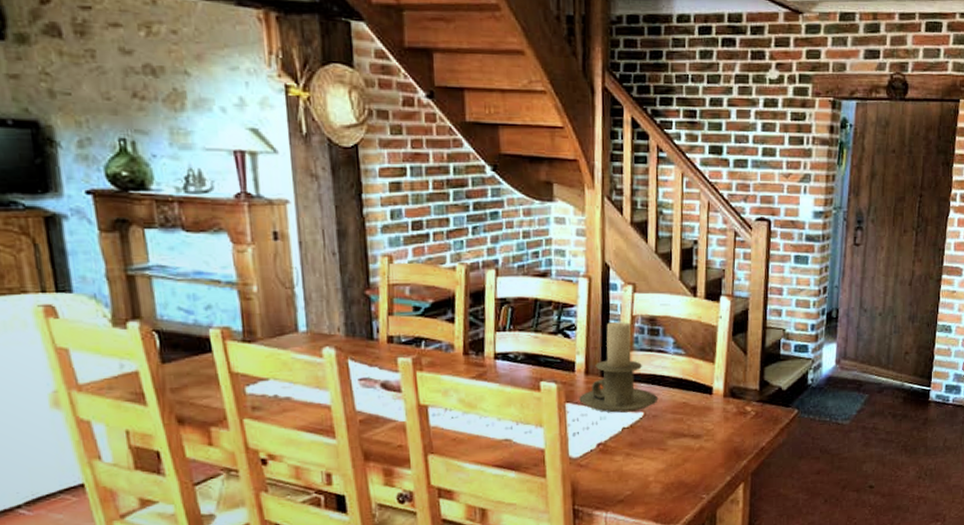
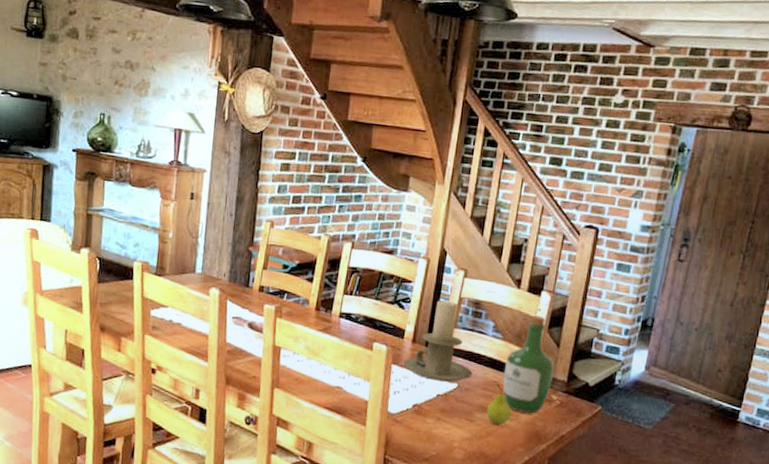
fruit: none [679,405,706,450] -> present [486,384,512,426]
wine bottle: none [692,323,745,431] -> present [503,315,555,414]

